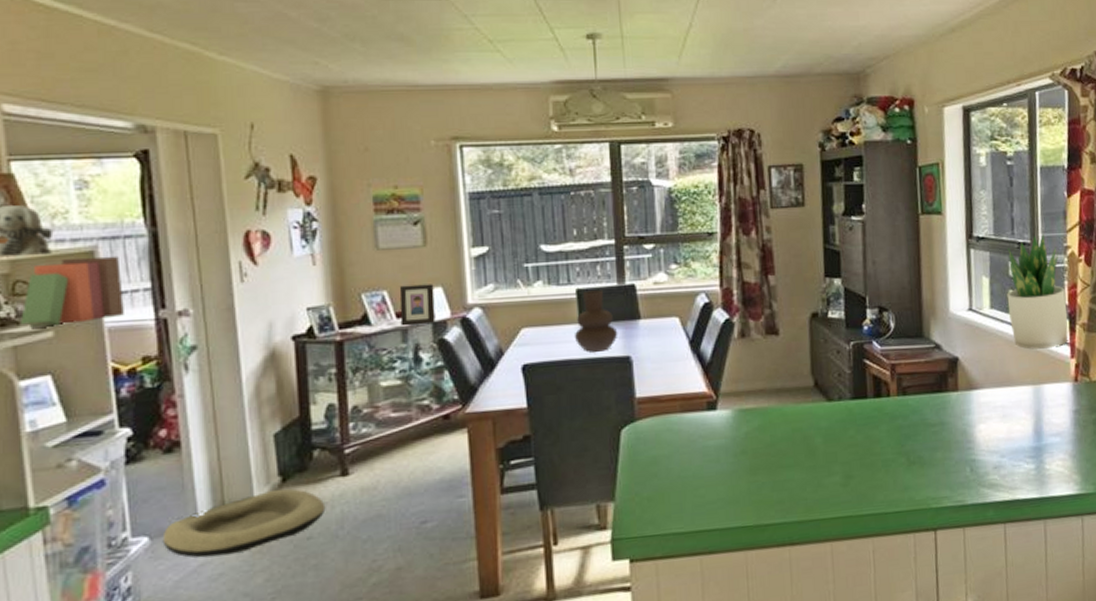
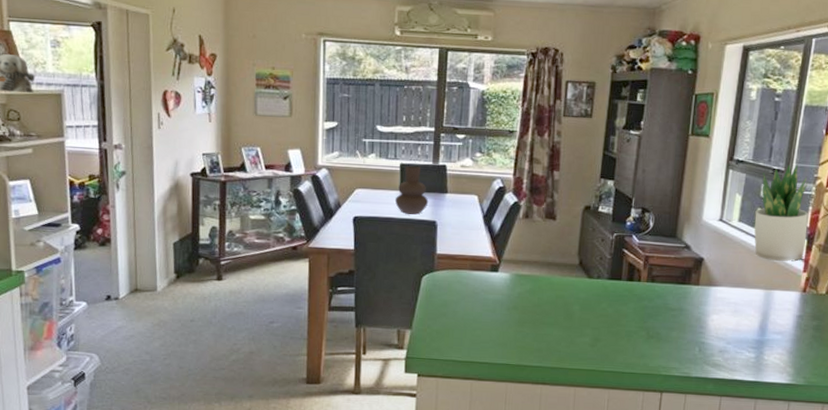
books: present [20,256,124,328] -> none [12,97,79,146]
dog bed: present [162,489,326,558] -> none [95,282,205,324]
picture frame: present [399,284,436,326] -> none [268,145,294,177]

